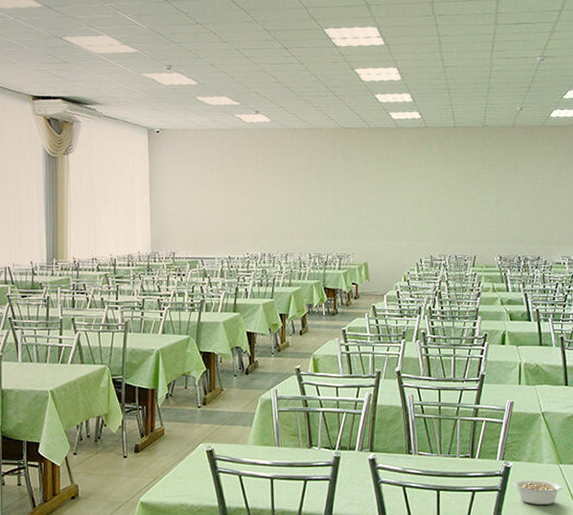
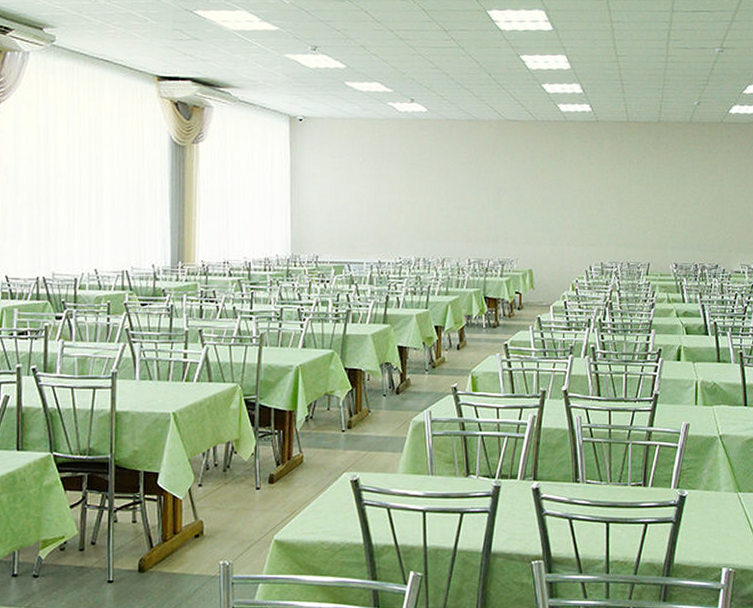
legume: present [513,480,563,505] -> none [688,510,741,537]

